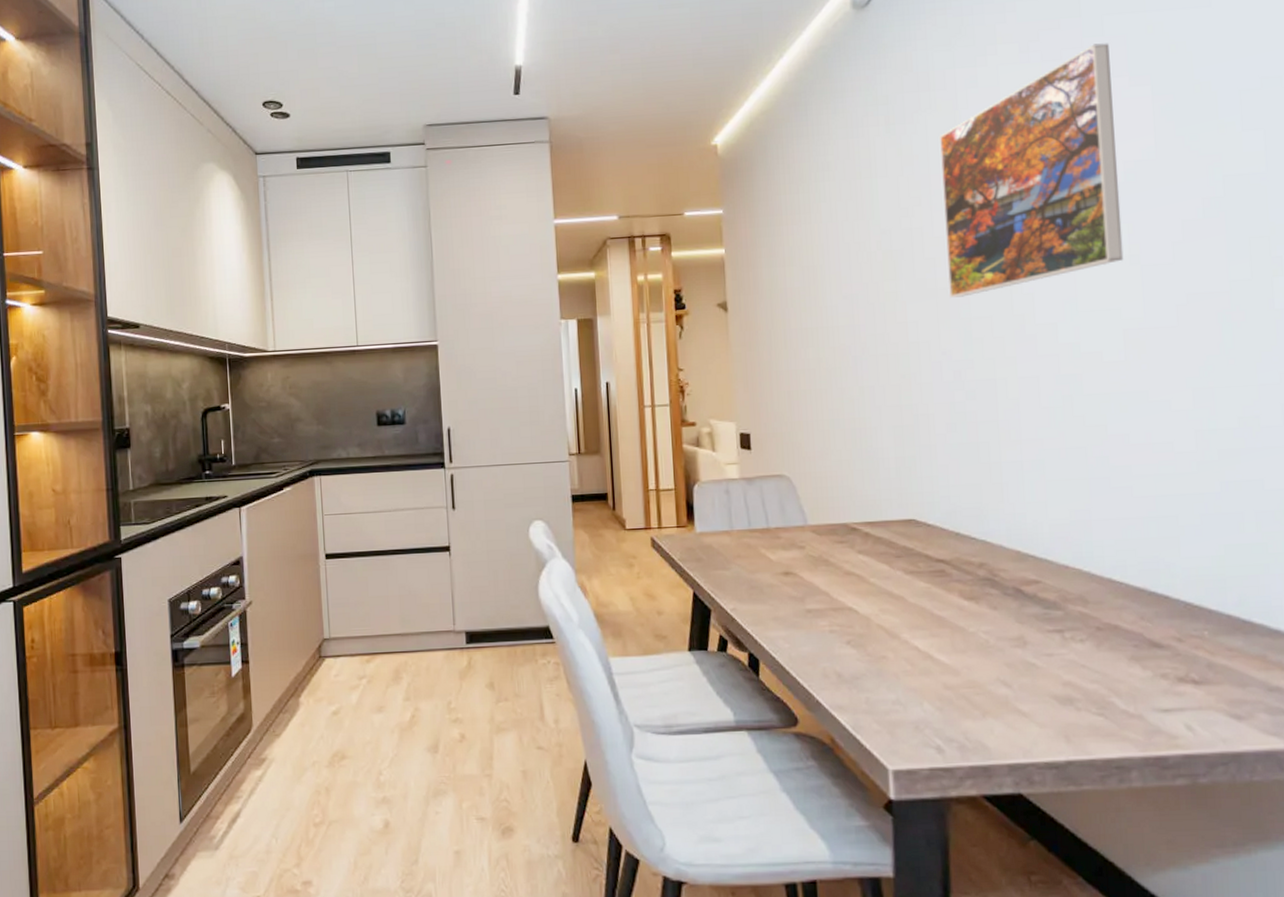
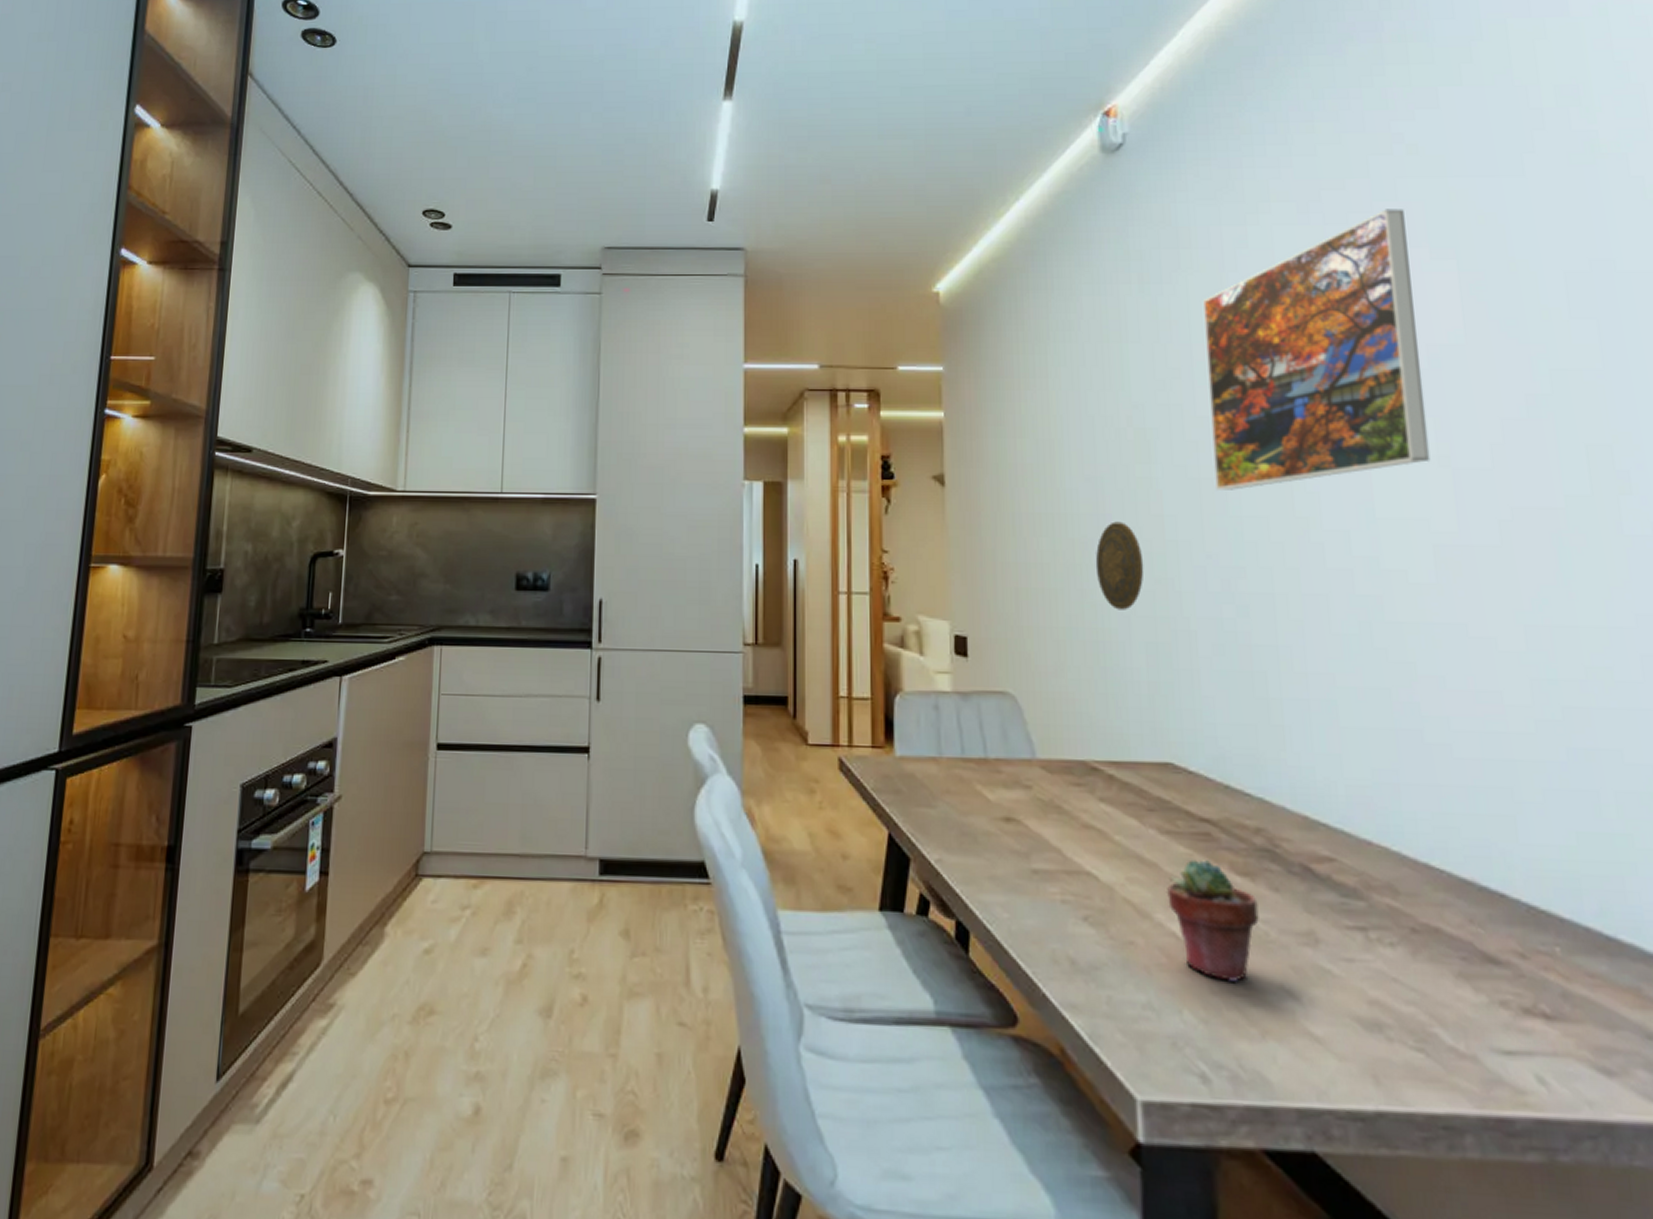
decorative plate: none [852,330,892,402] -> present [1095,521,1144,610]
potted succulent: none [910,591,981,680] -> present [1166,859,1259,983]

